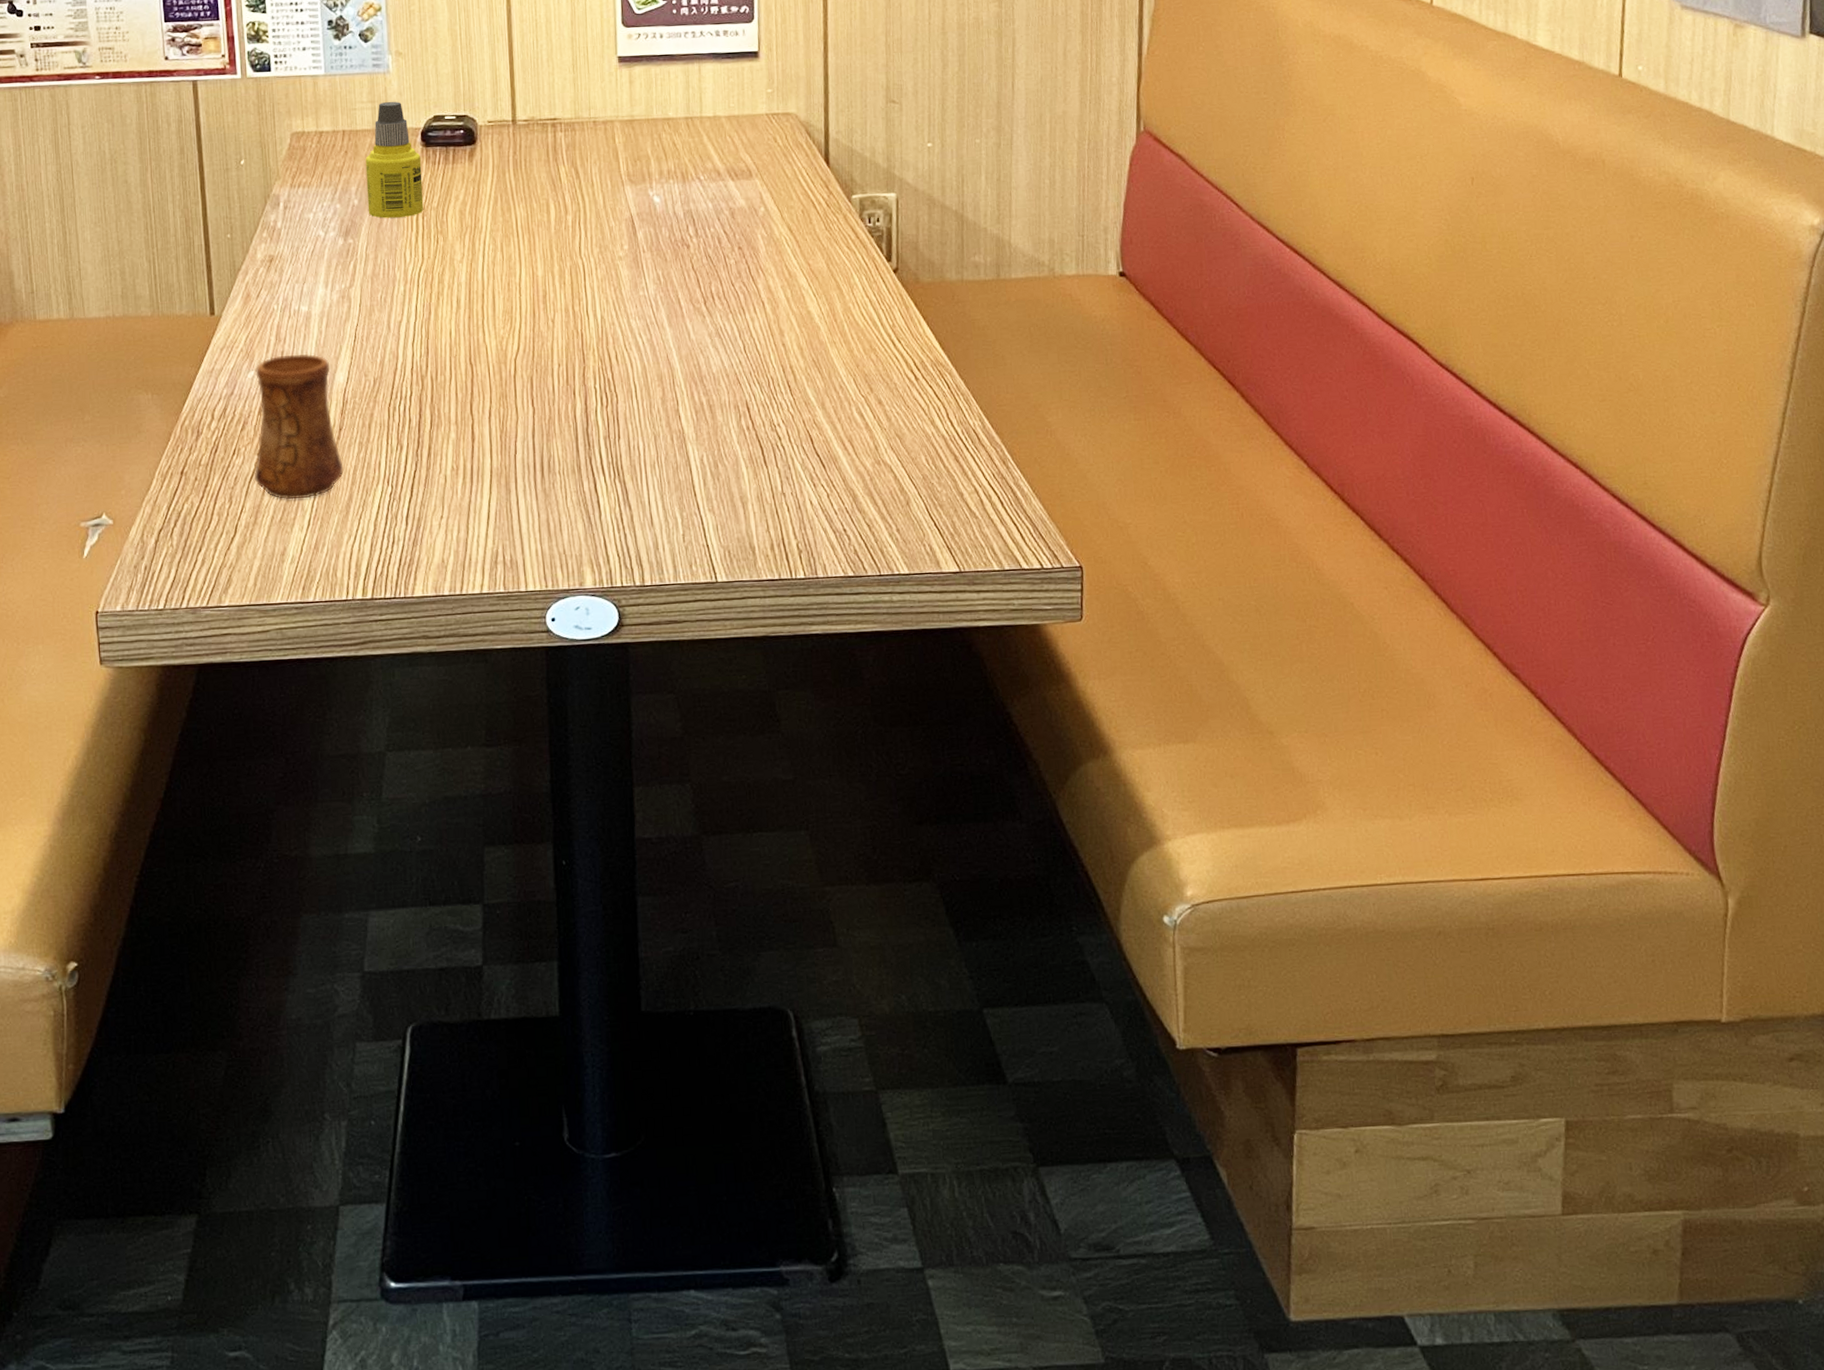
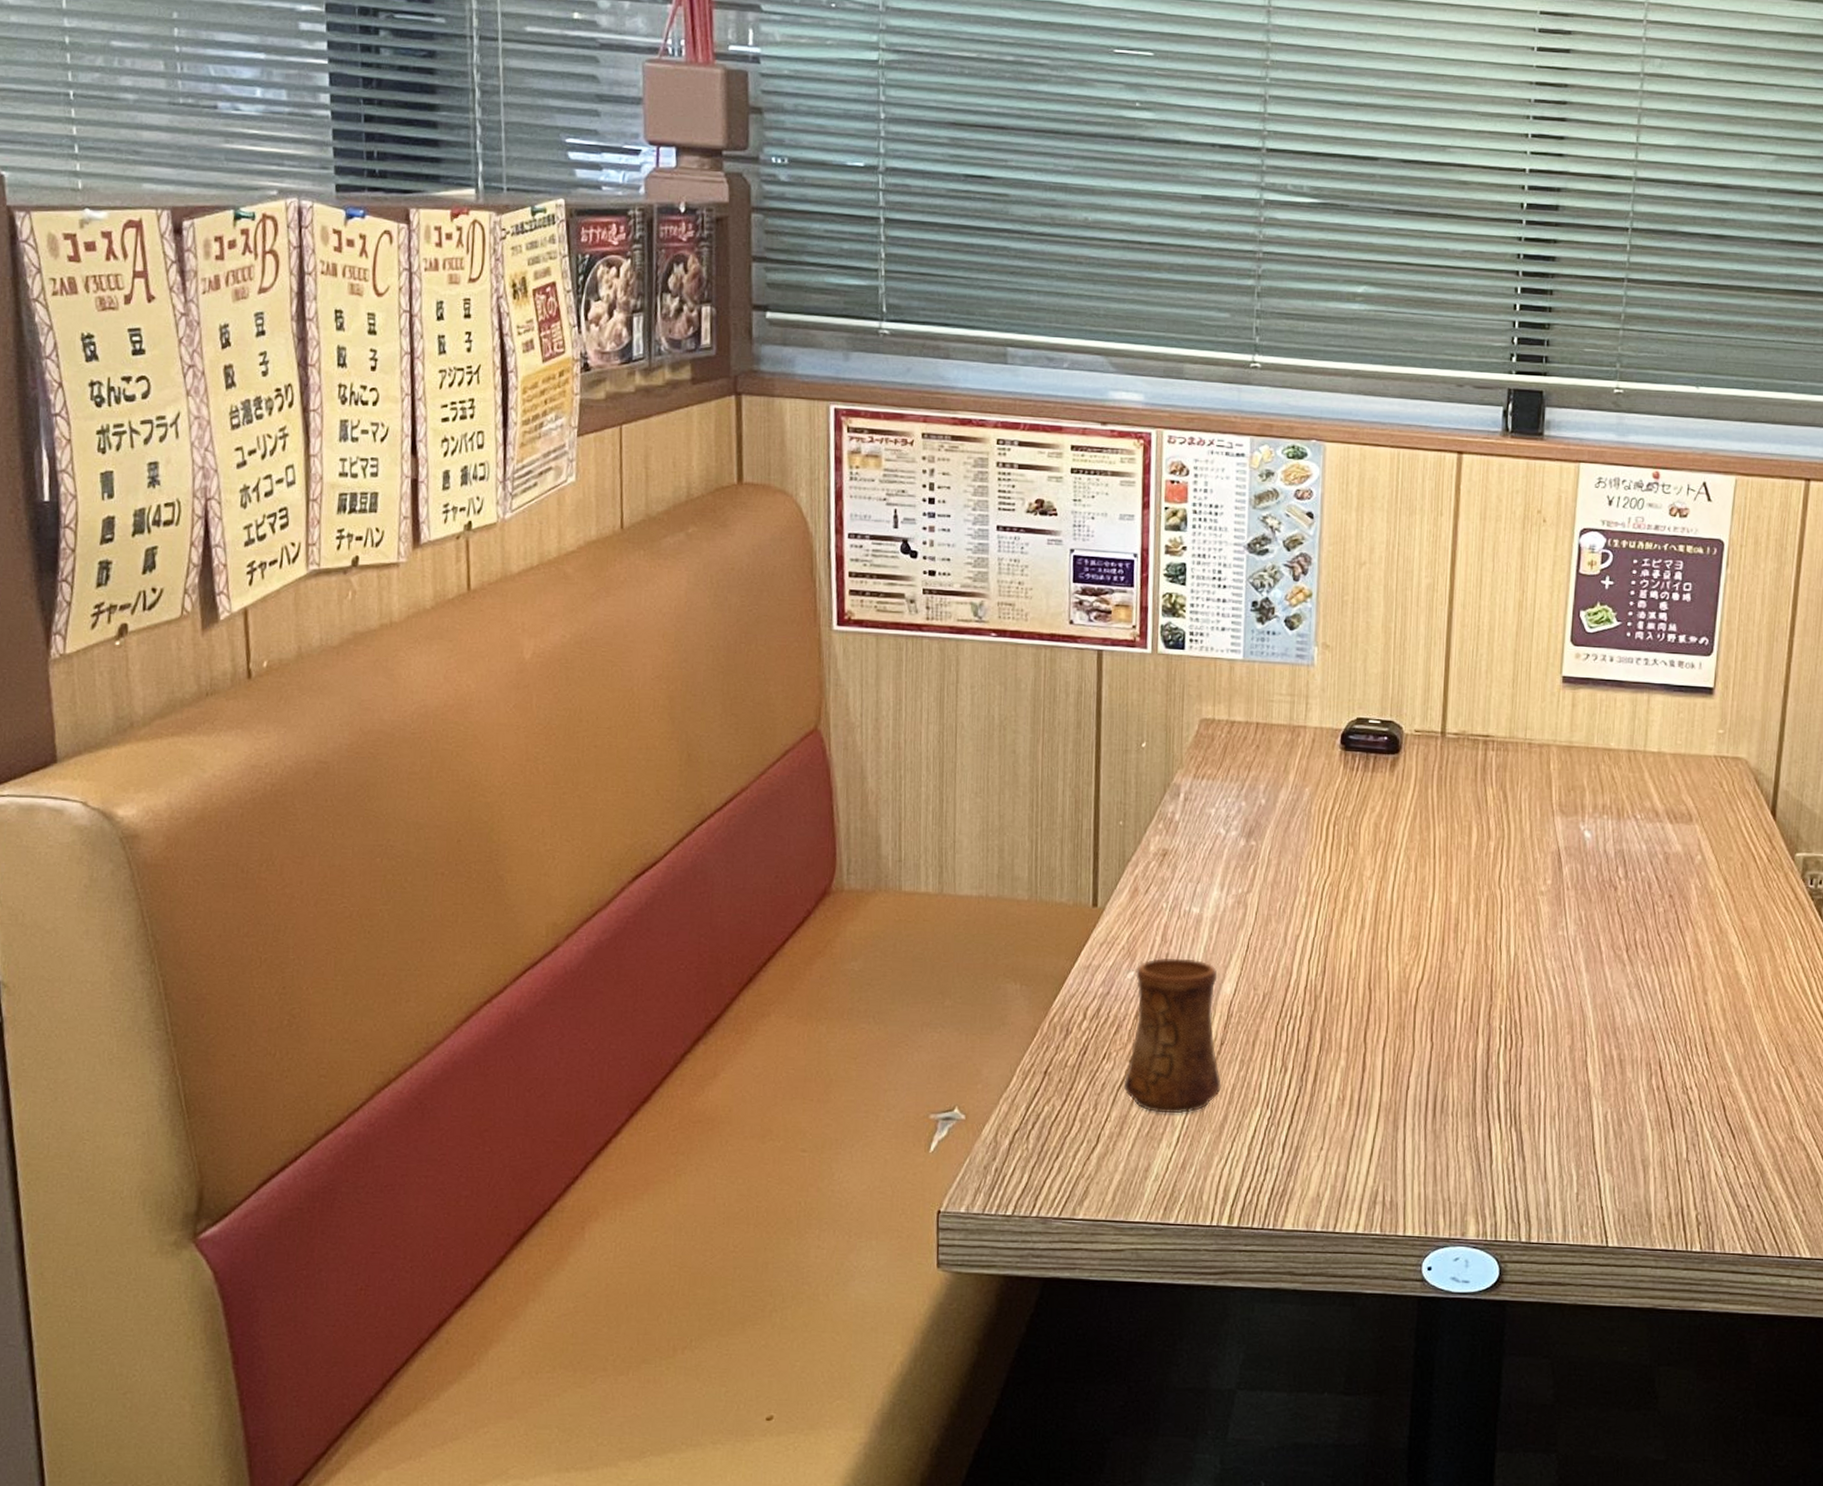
bottle: present [365,101,424,218] -> none [1275,696,1339,824]

